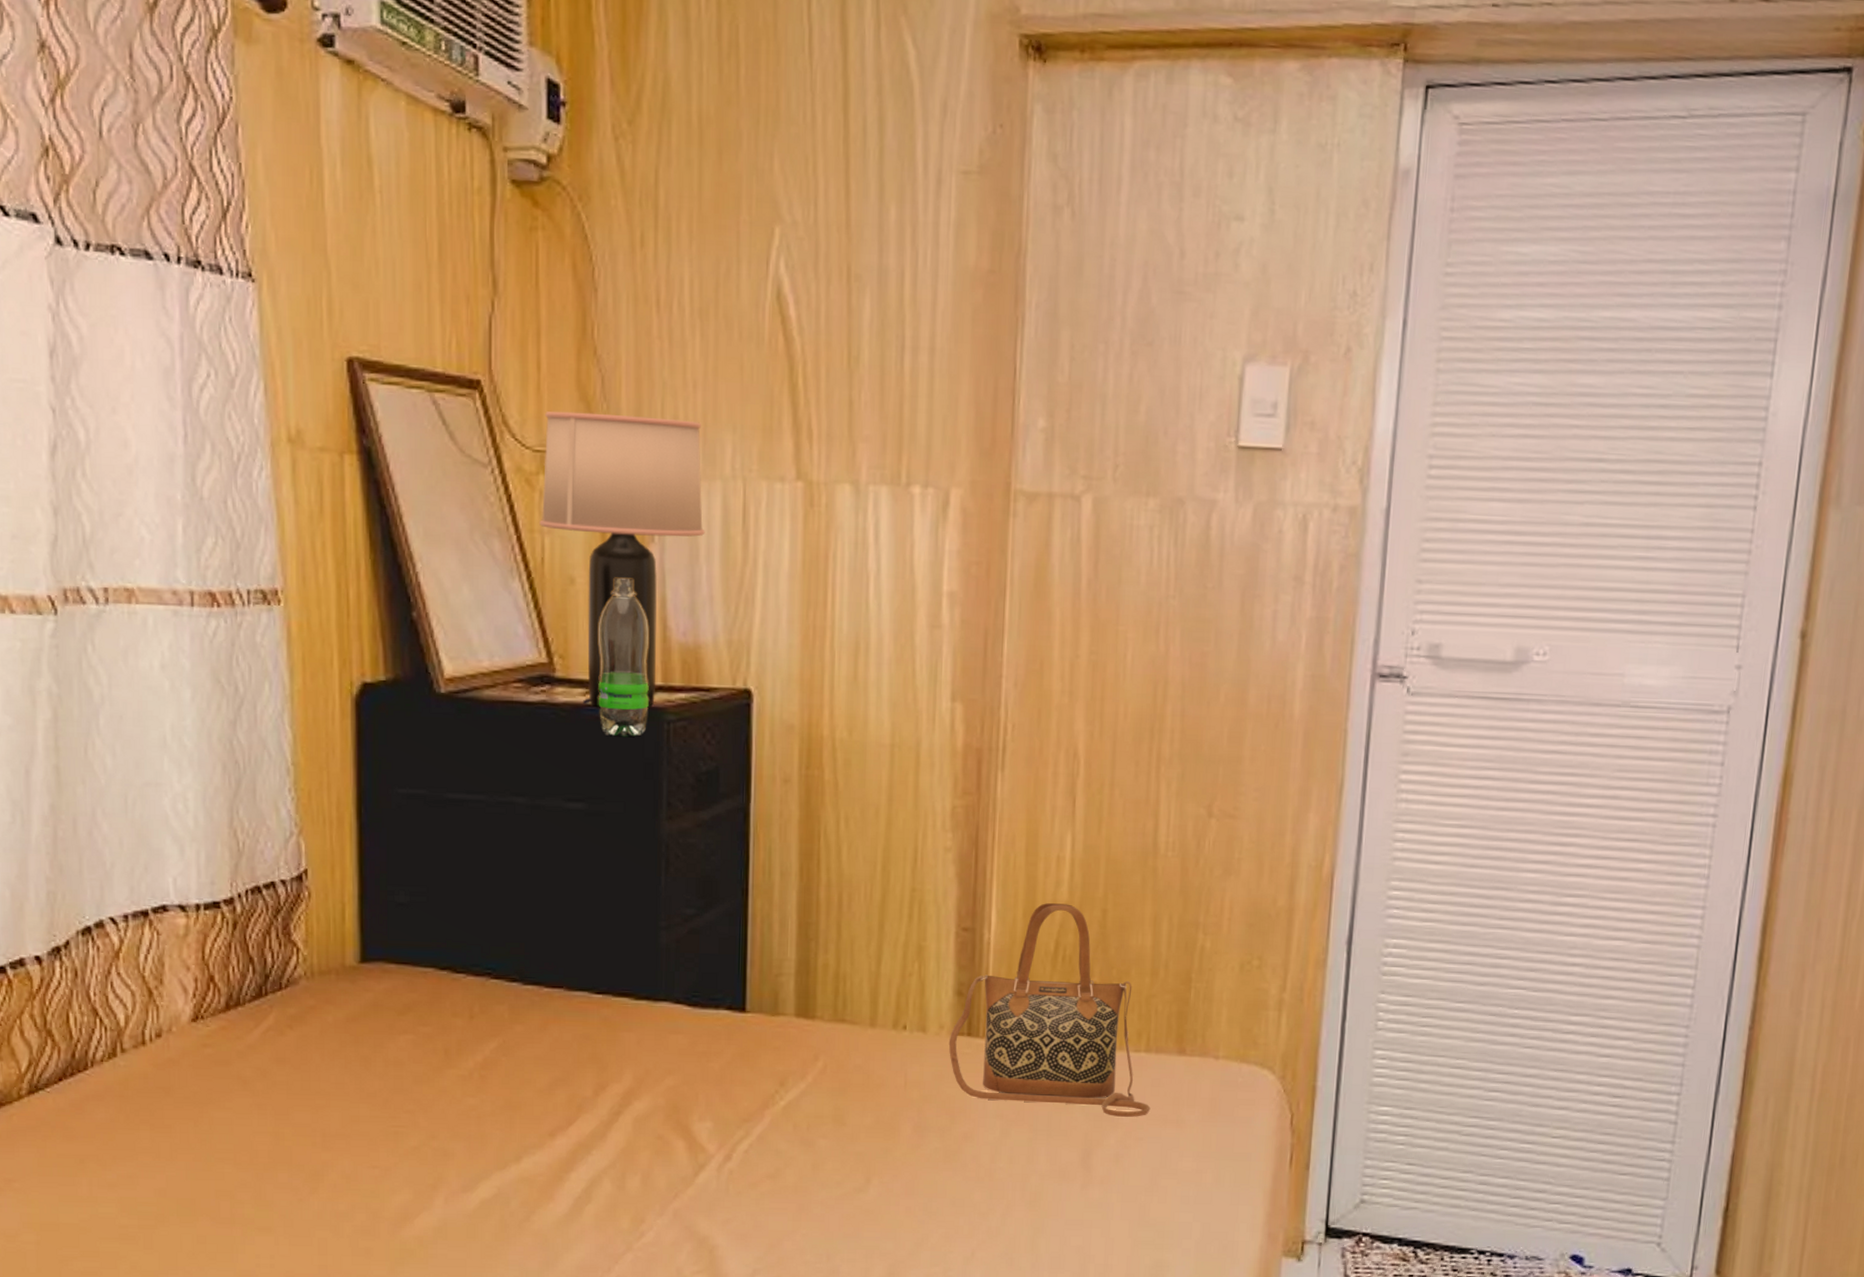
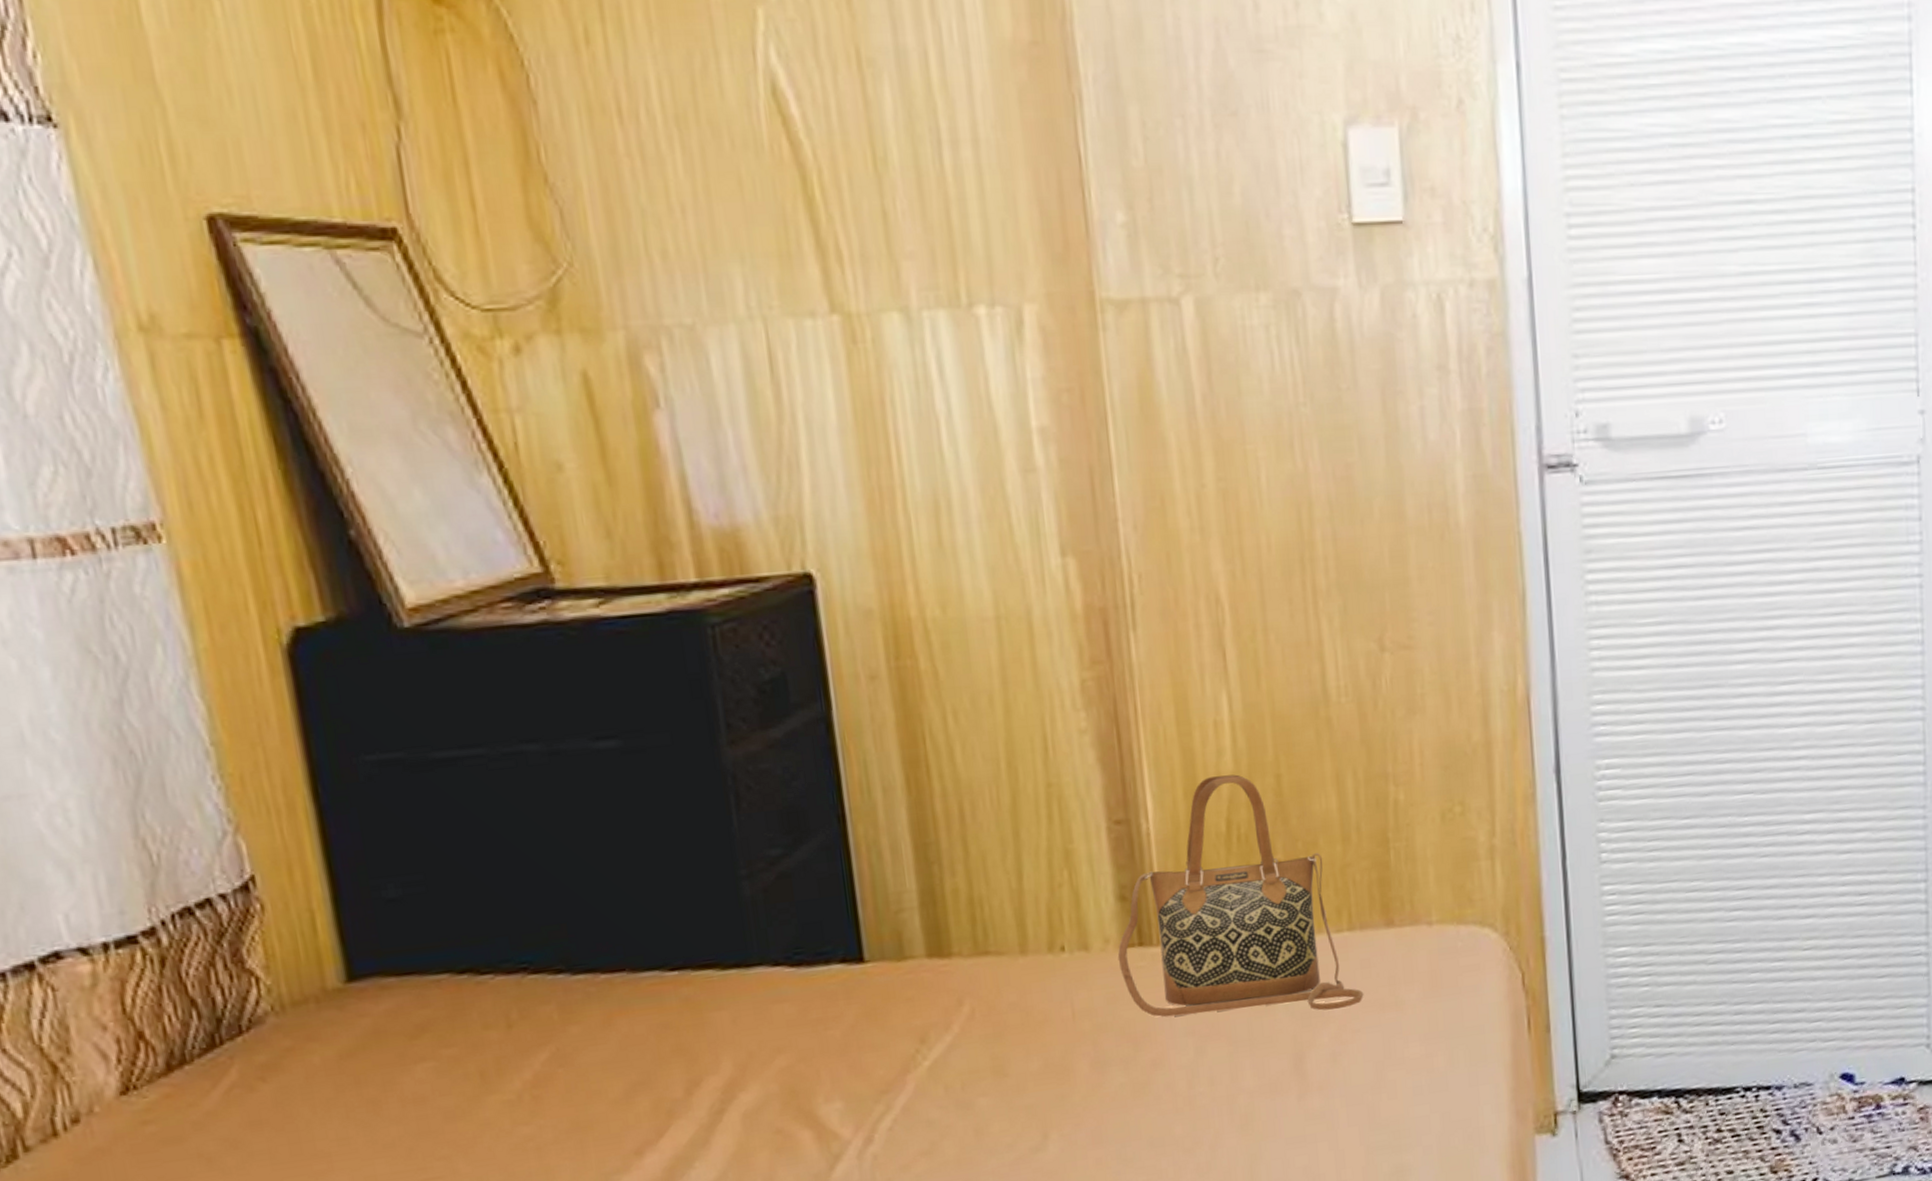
table lamp: present [539,411,705,709] -> none [491,254,724,621]
bottle: present [598,577,649,737] -> none [602,455,686,653]

